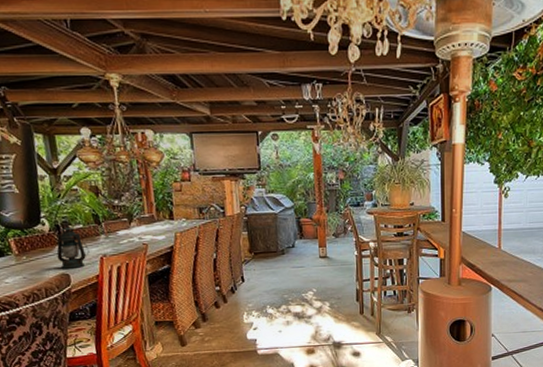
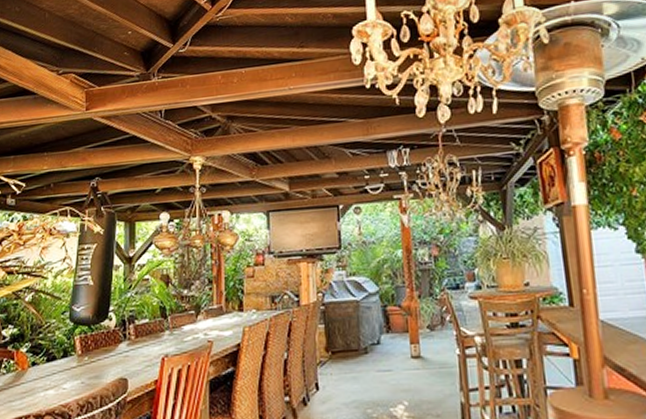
lantern: present [56,227,90,270] -> none [118,321,151,374]

